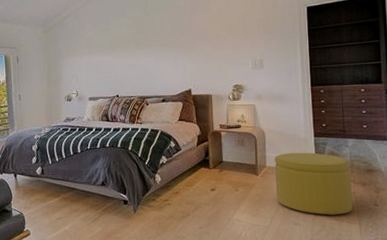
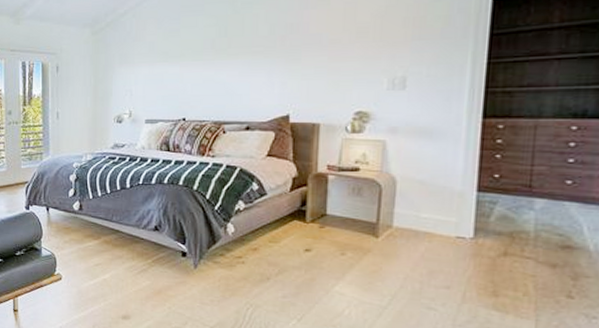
ottoman: present [275,152,353,215] -> none [403,211,534,304]

